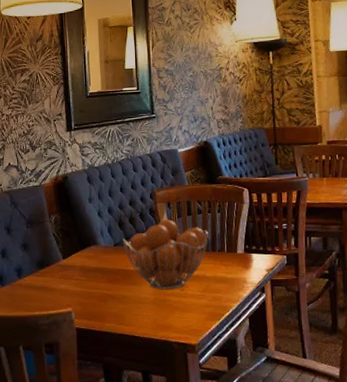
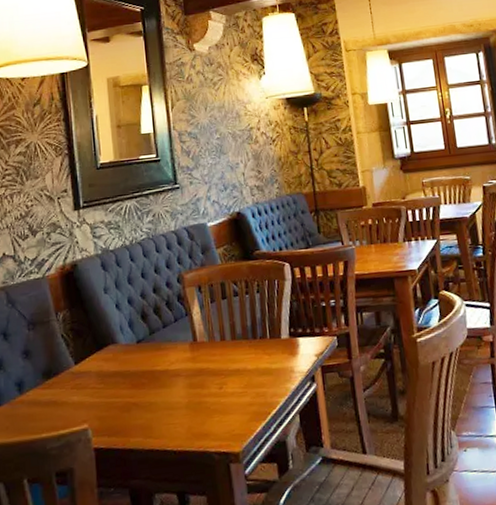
fruit basket: present [122,220,208,290] -> none [146,306,248,391]

